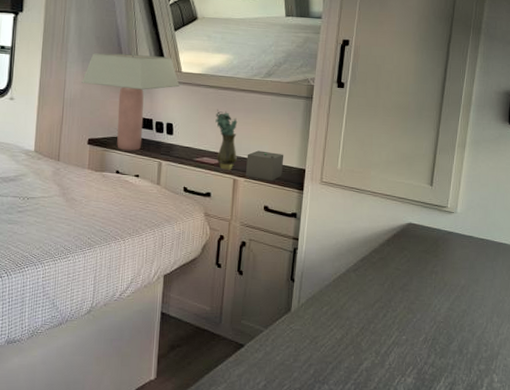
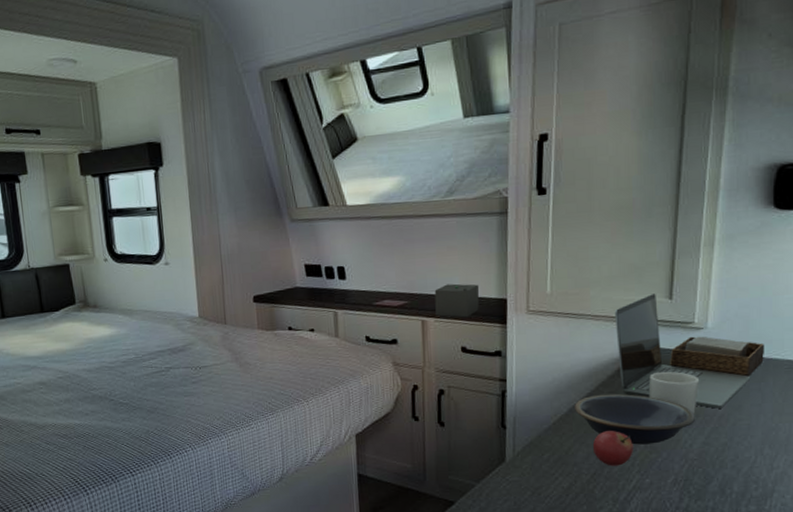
table lamp: present [81,50,180,151] -> none [237,189,346,304]
vase: present [215,109,238,170] -> none [392,242,423,312]
bowl: none [351,259,444,306] -> present [575,393,695,445]
fruit: none [363,290,395,323] -> present [592,430,633,466]
laptop: none [388,180,487,280] -> present [614,294,751,409]
mug: none [409,244,449,284] -> present [648,371,700,415]
napkin holder: none [427,218,498,256] -> present [670,336,765,377]

